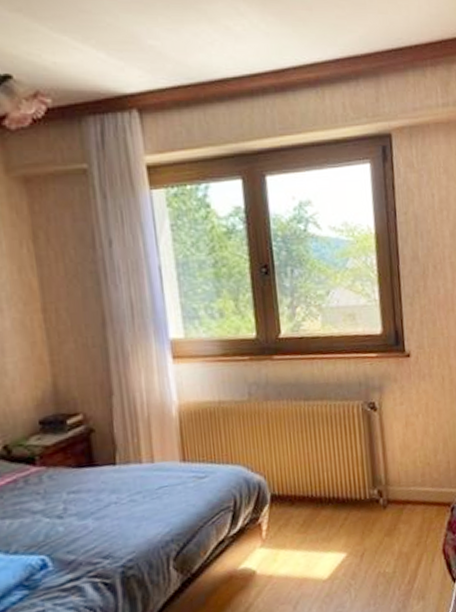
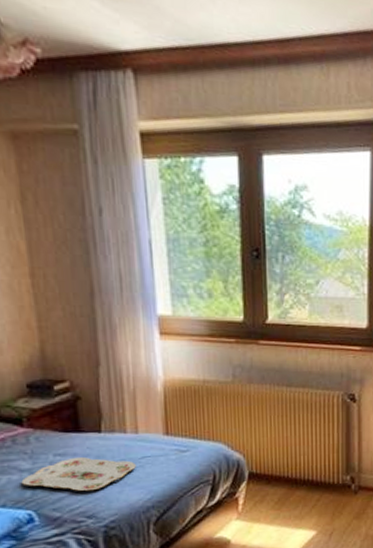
serving tray: none [34,492,153,530] -> present [21,456,136,492]

